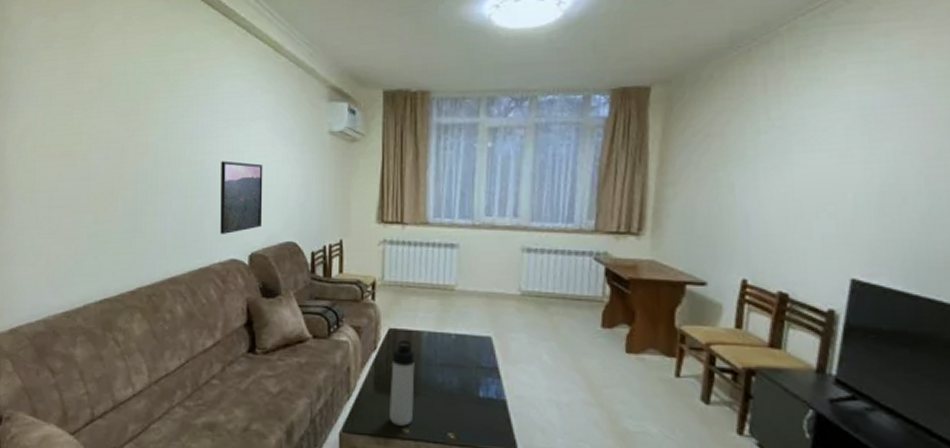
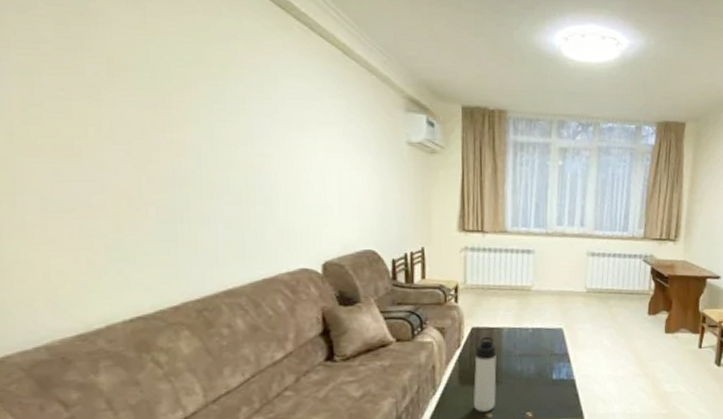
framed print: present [220,161,263,234] -> none [284,166,337,243]

